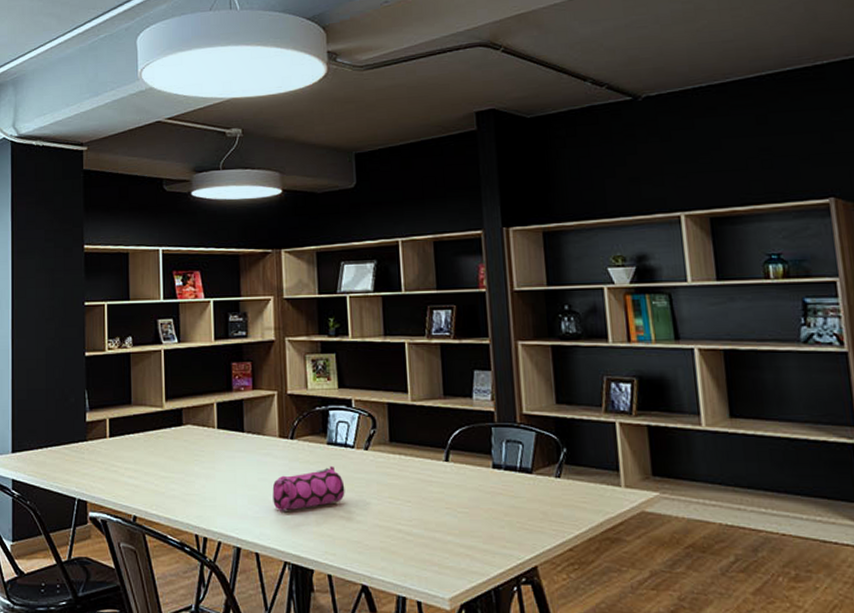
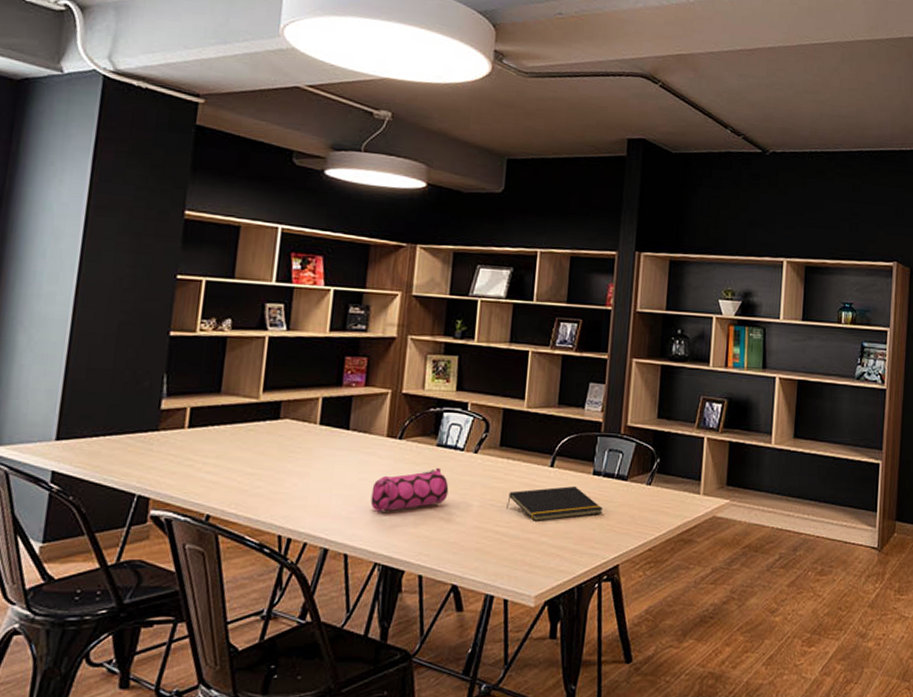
notepad: none [405,482,509,519] -> present [506,486,603,521]

